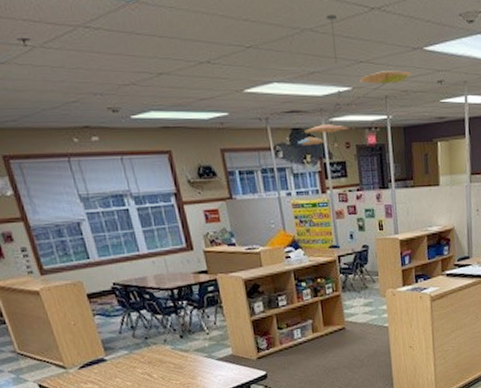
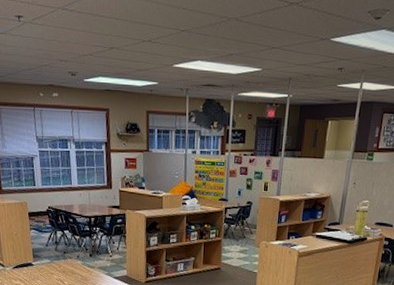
ceiling mobile: present [298,15,412,168] -> none [209,7,316,136]

